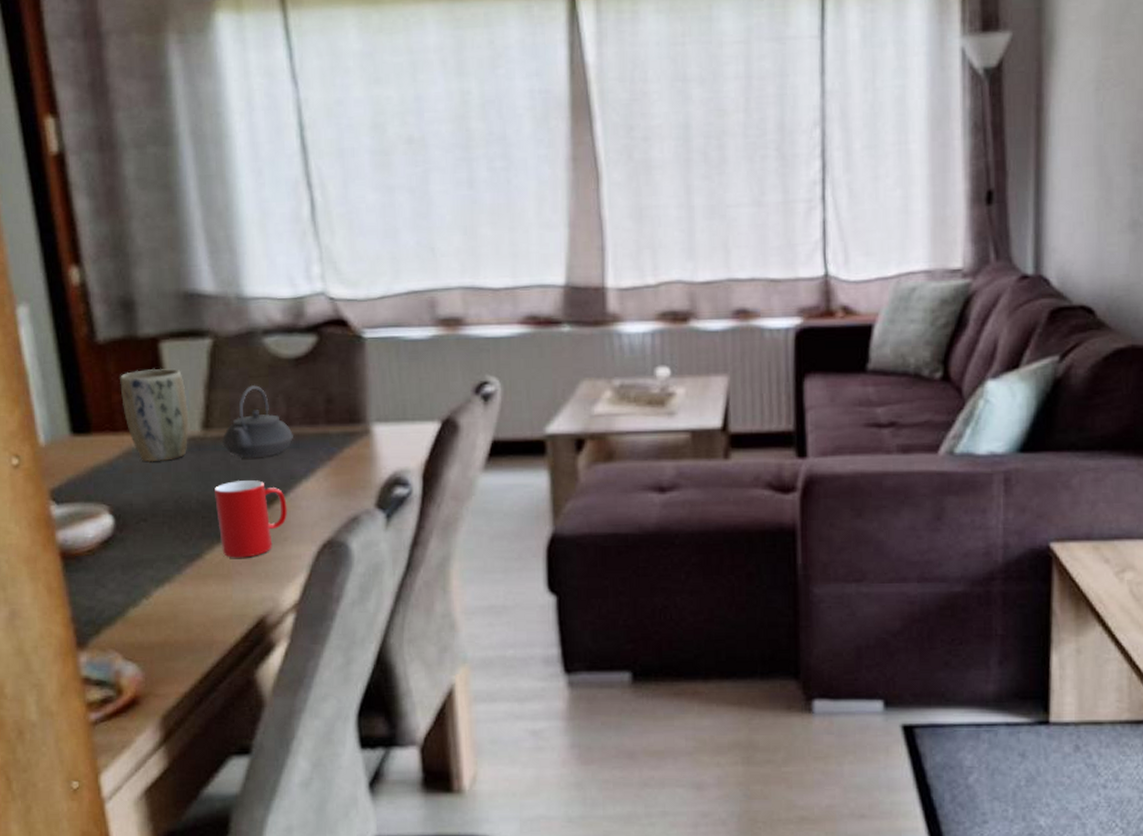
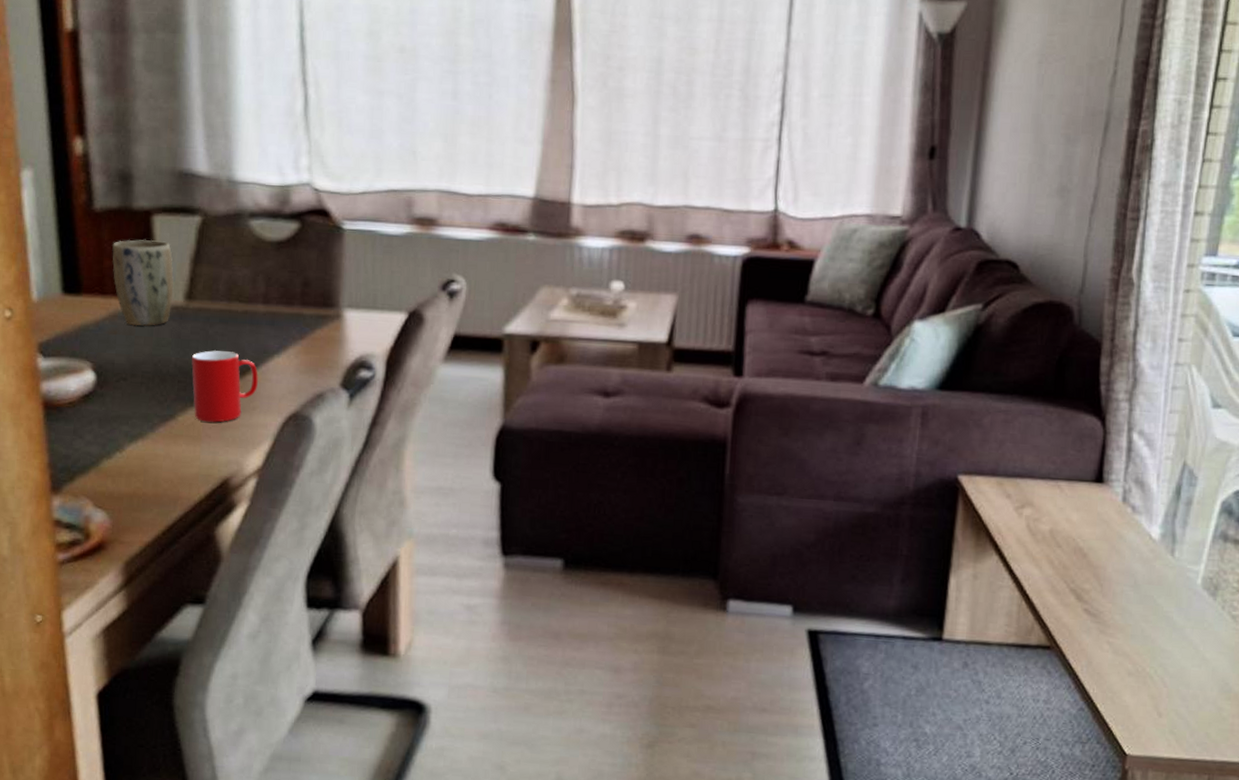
teapot: present [223,384,294,459] -> none [203,262,271,331]

